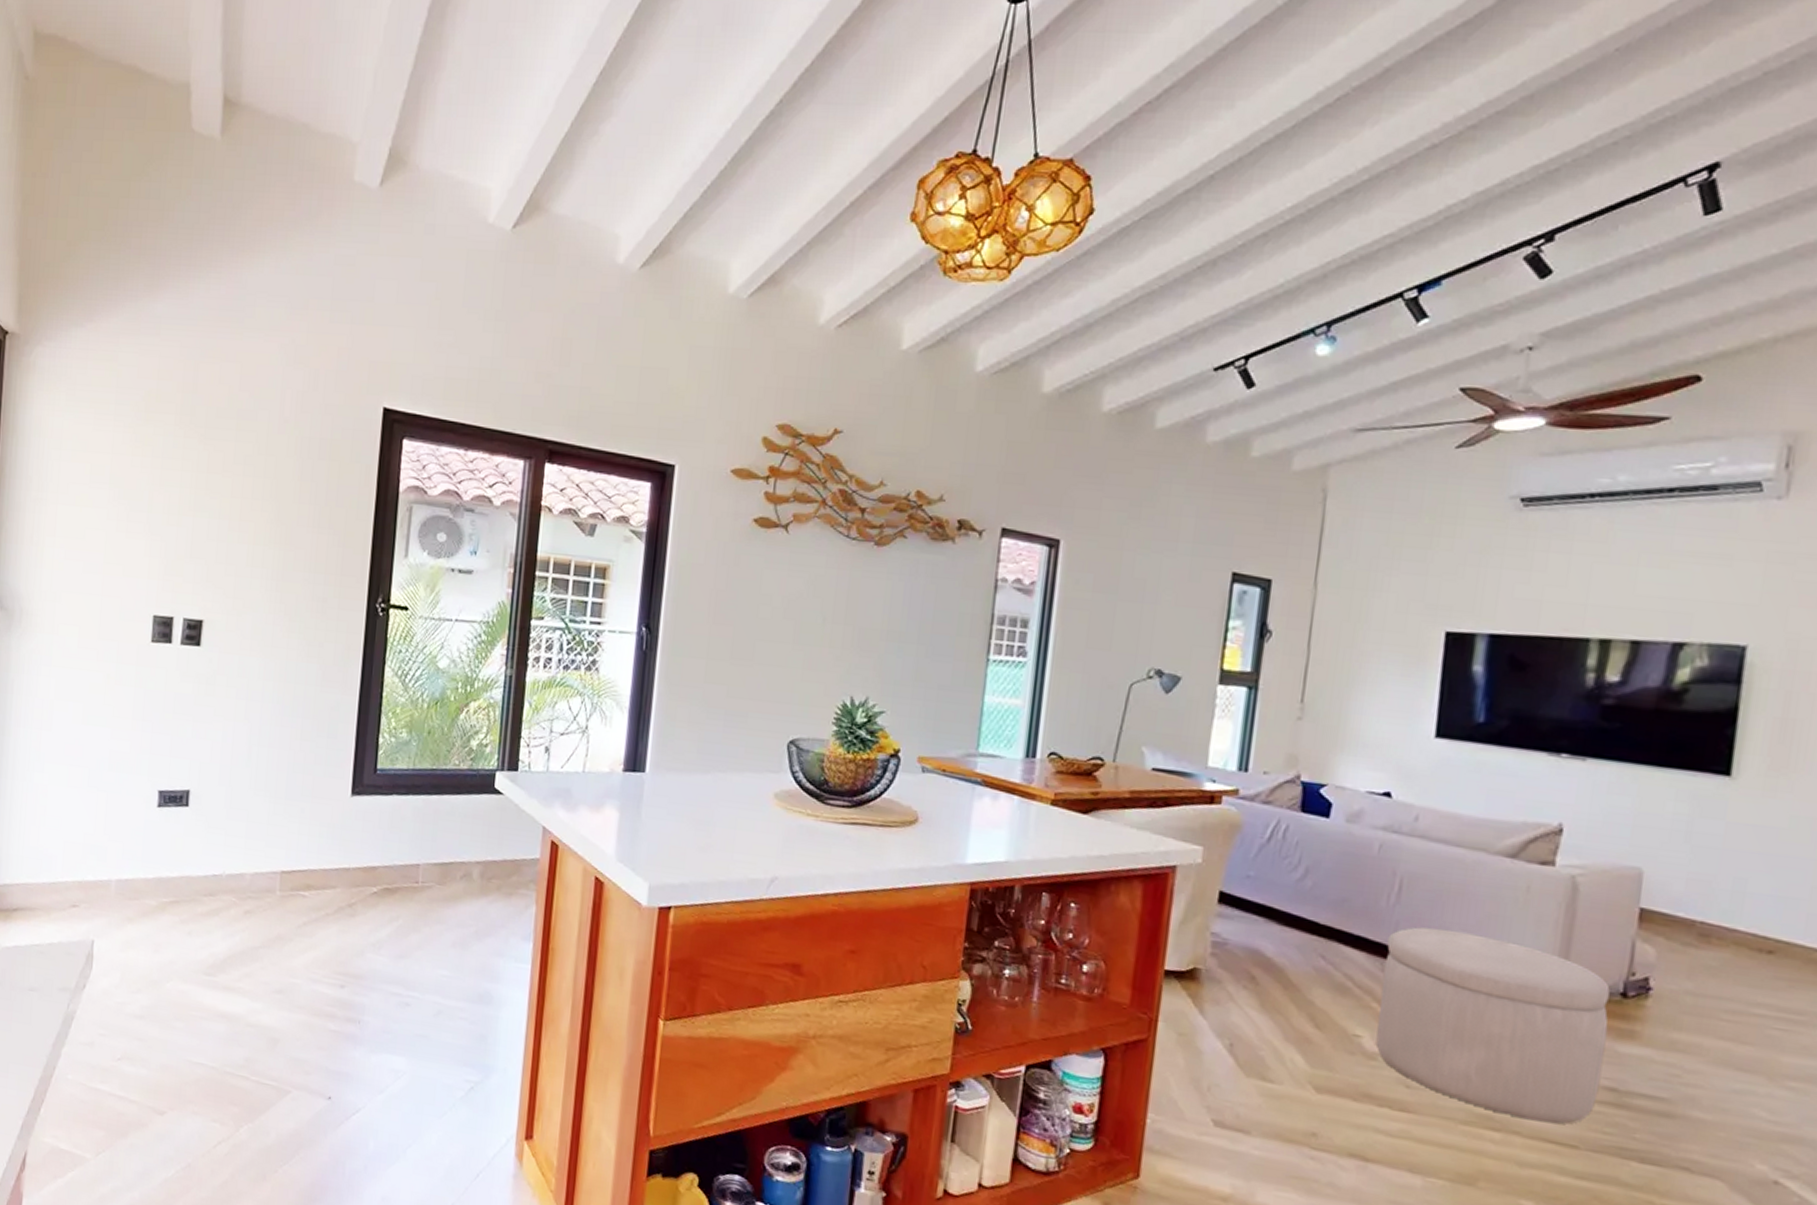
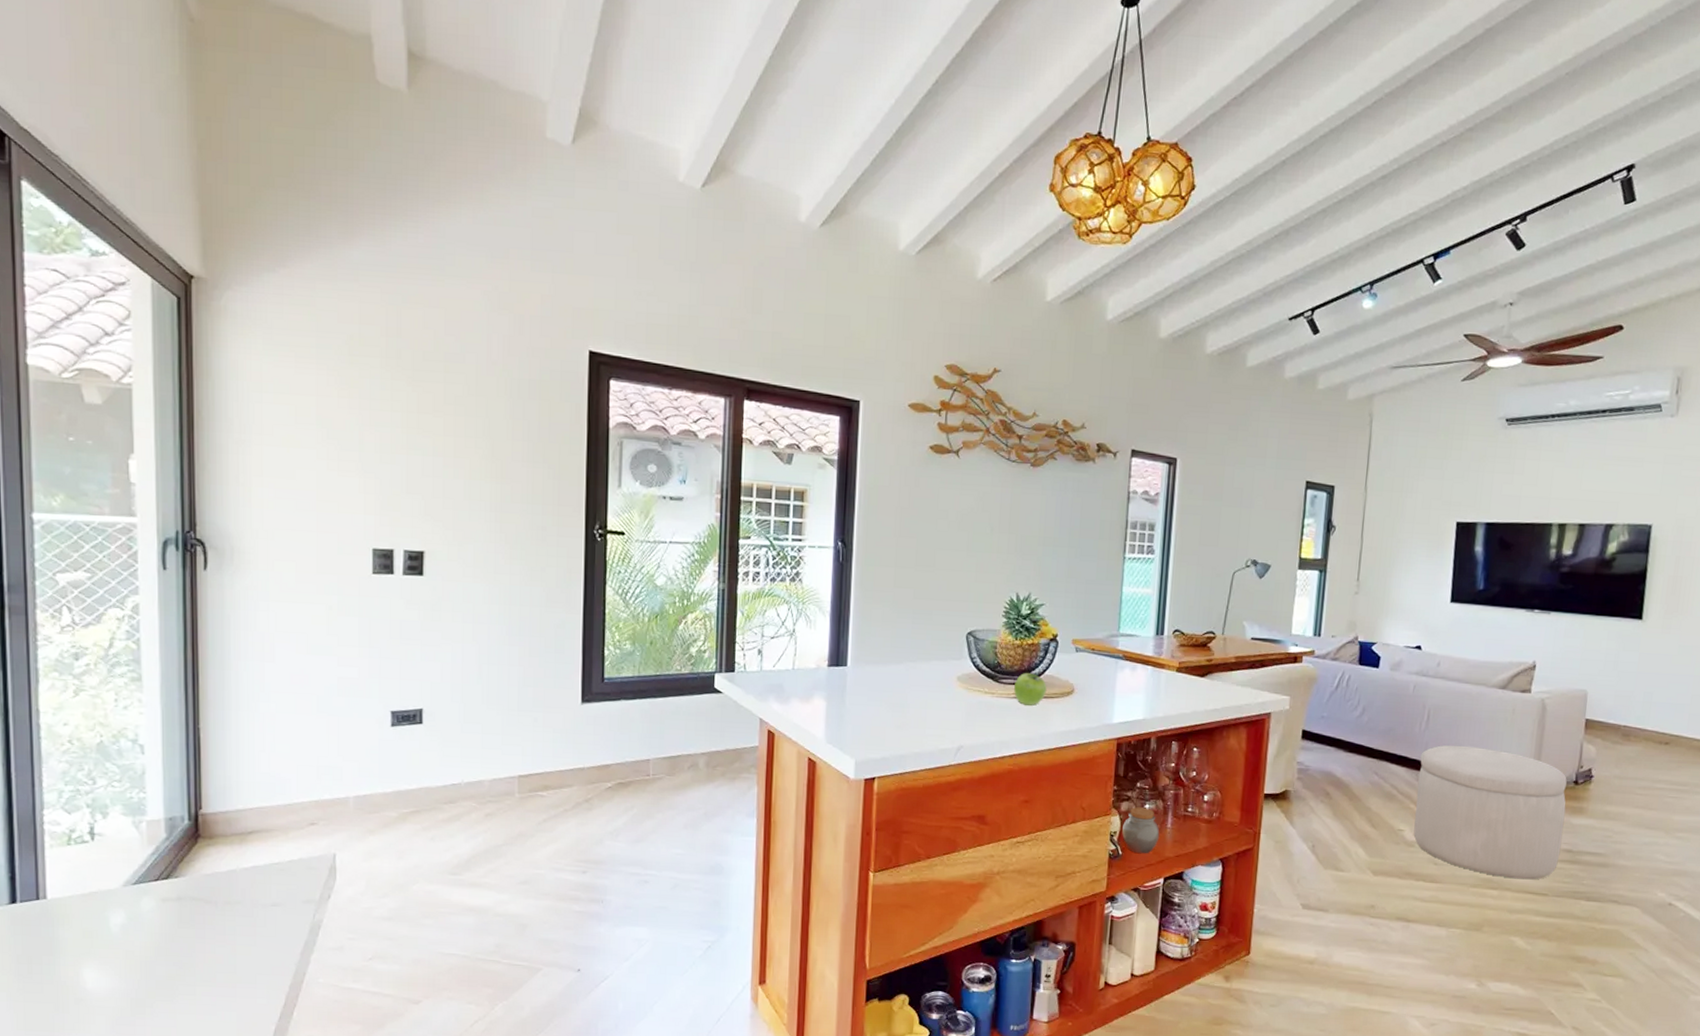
fruit: none [843,793,884,835] -> present [1014,672,1047,706]
jar: none [973,971,1023,1033] -> present [1122,807,1160,854]

